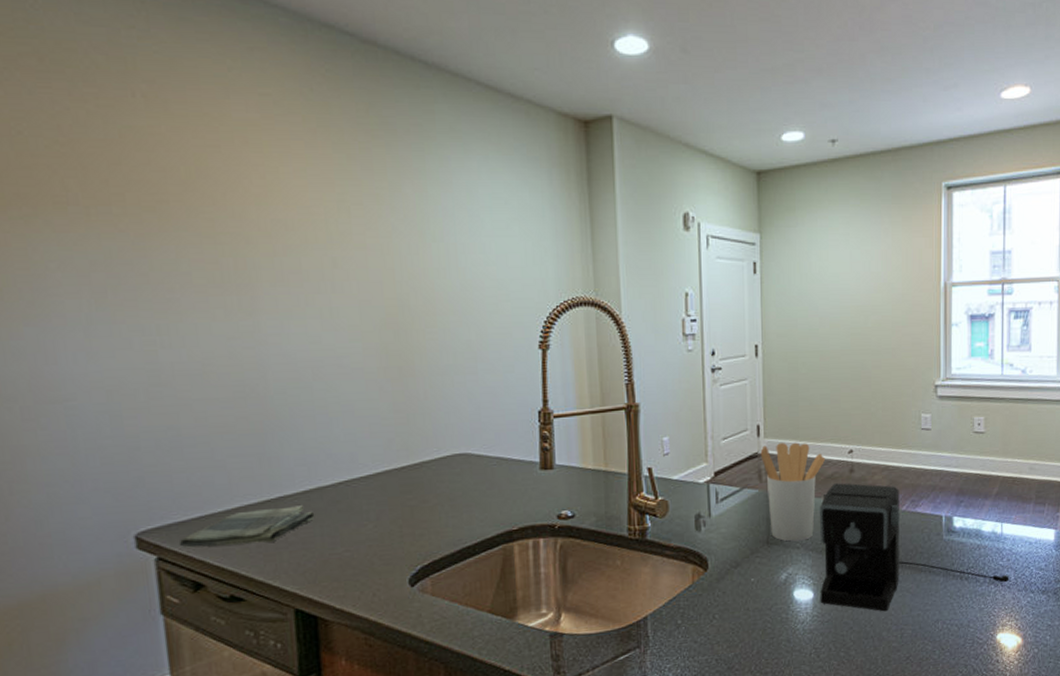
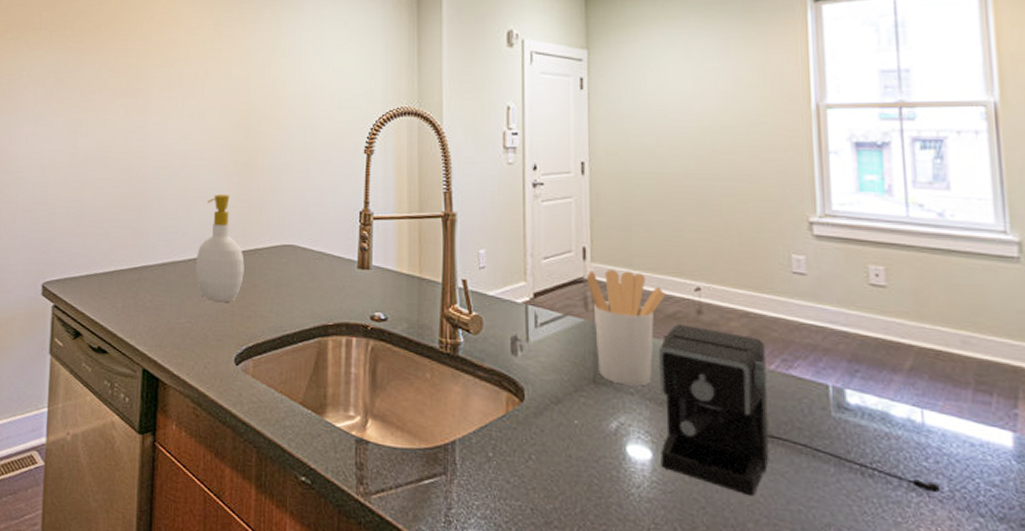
dish towel: present [179,506,315,548] -> none [69,275,168,305]
soap bottle: none [348,406,411,524] -> present [195,194,244,302]

